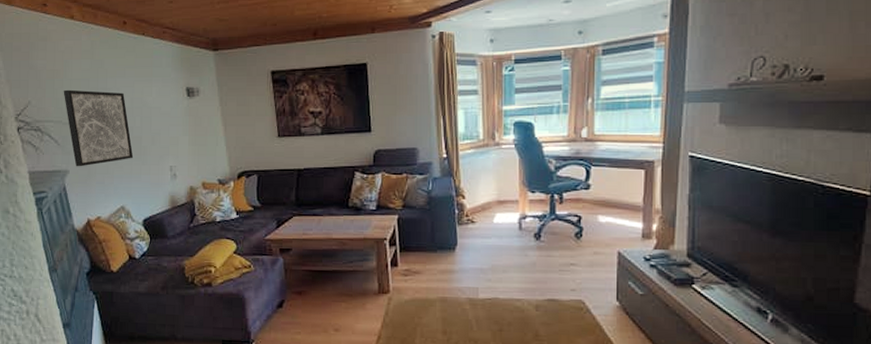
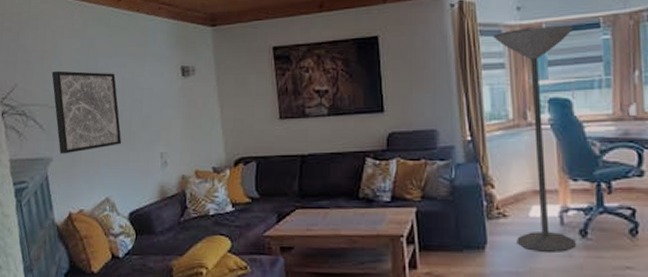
floor lamp: none [469,56,538,252] -> present [493,25,576,252]

